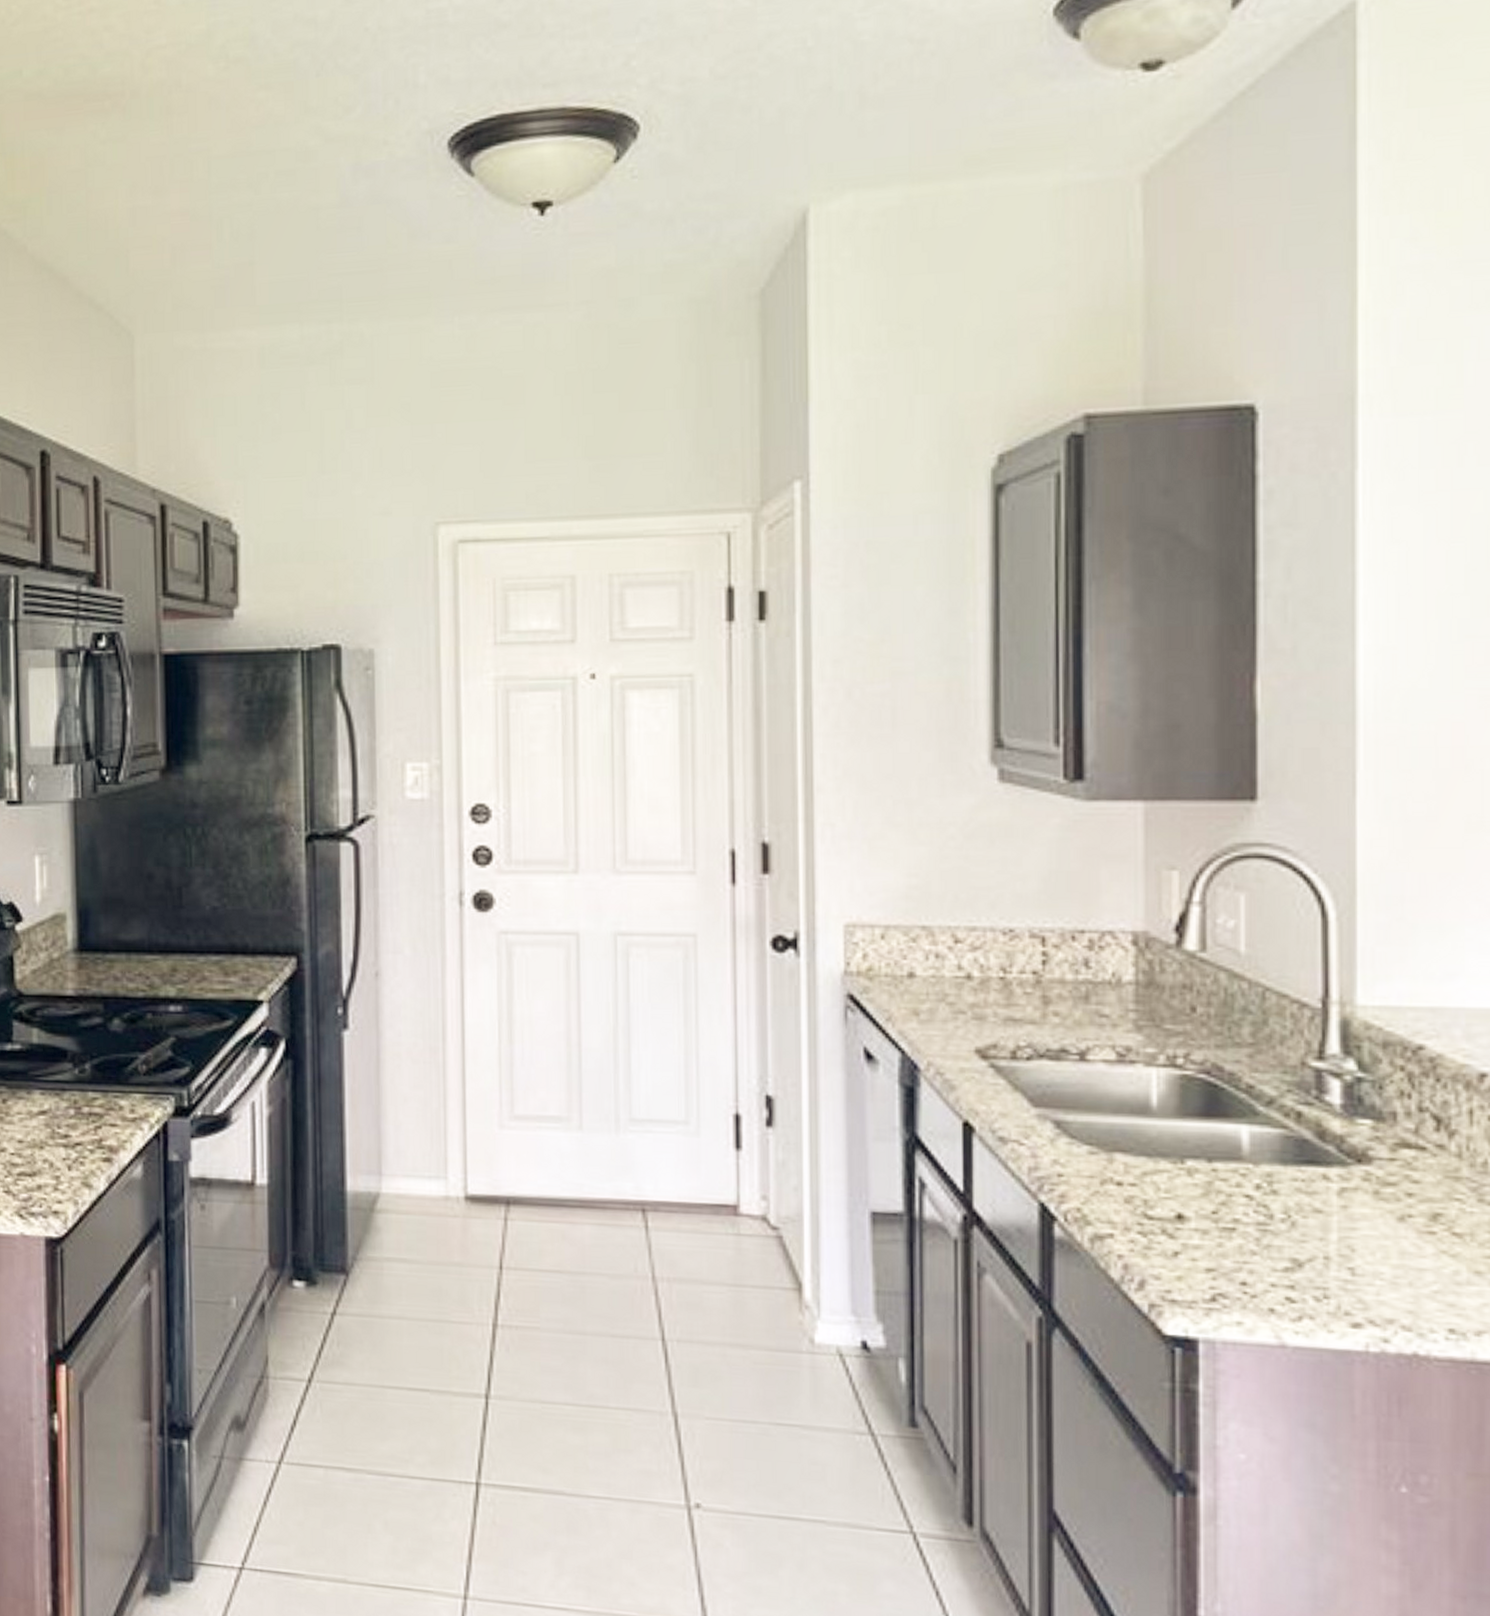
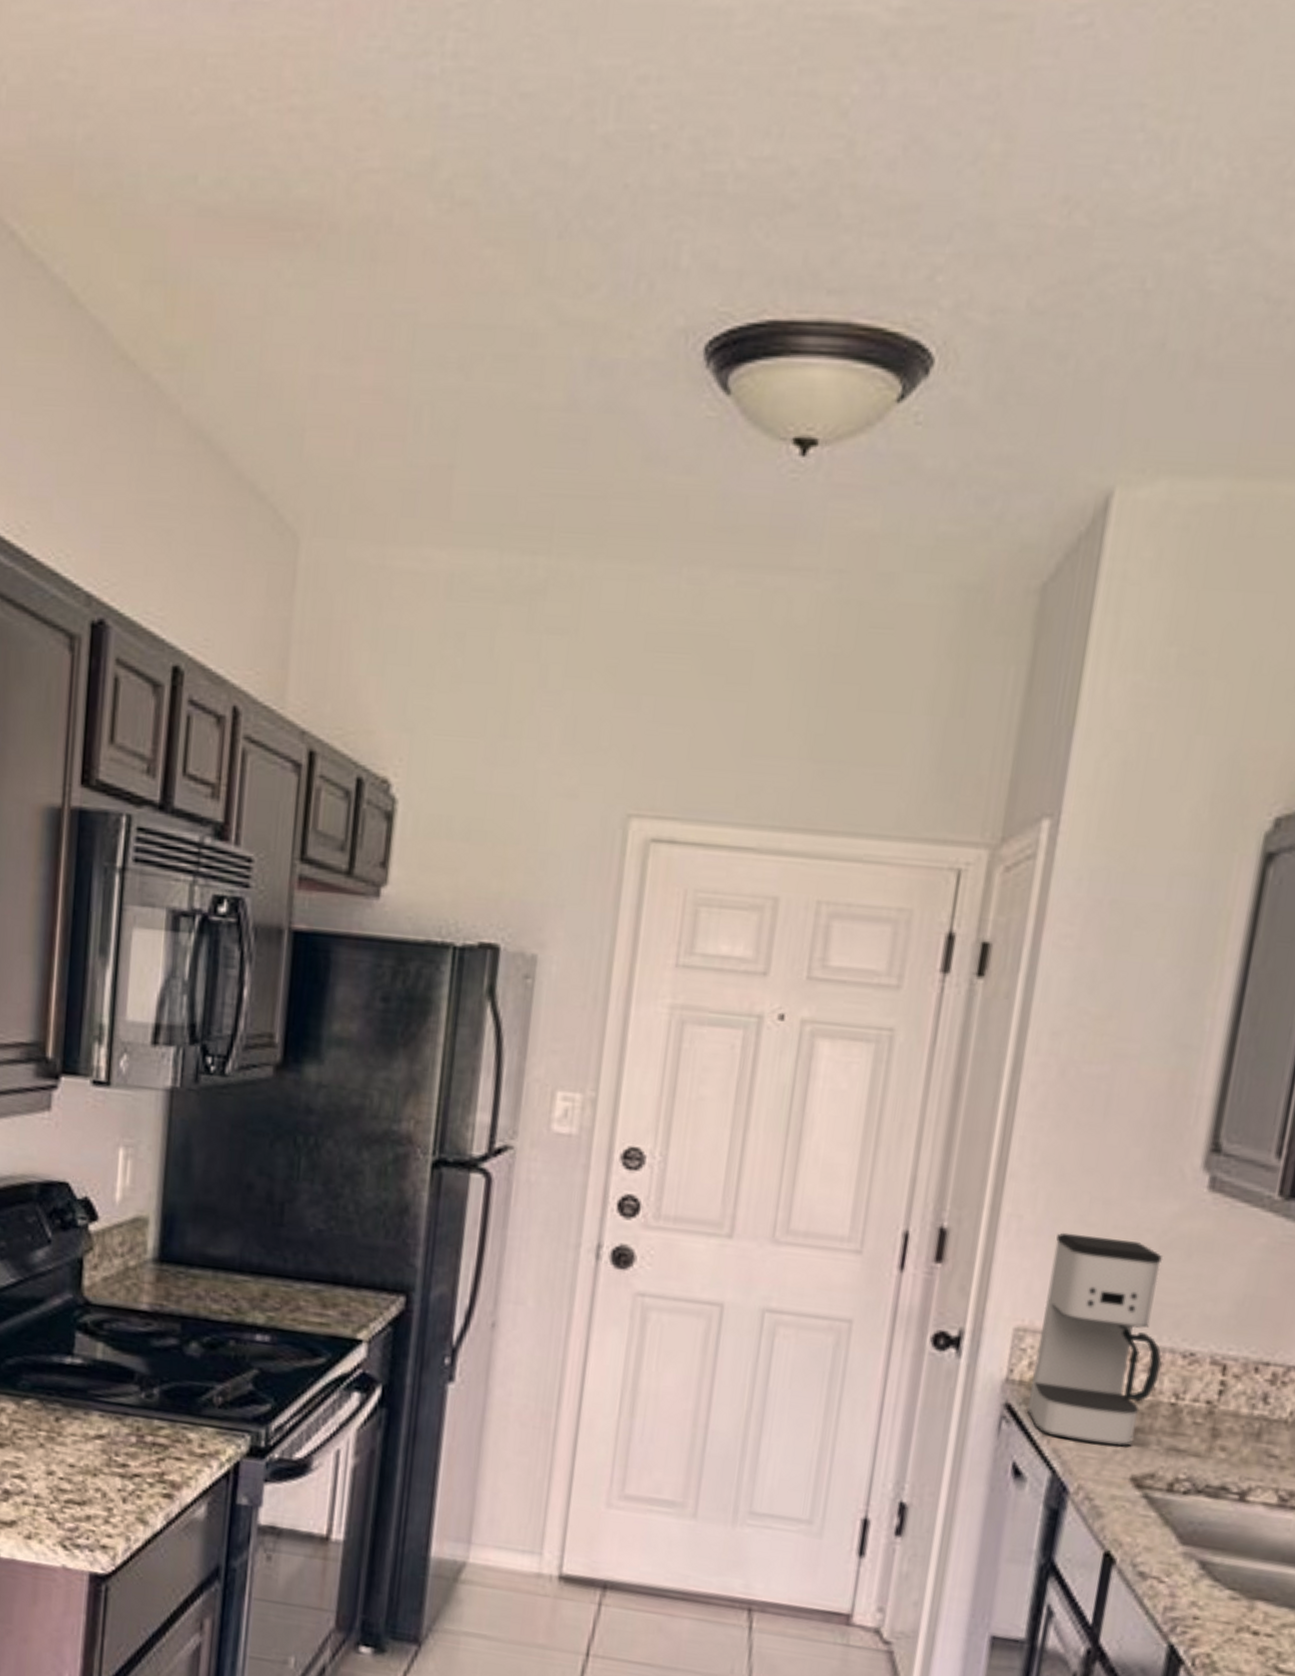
coffee maker: none [867,834,985,1022] -> present [1026,1232,1163,1447]

